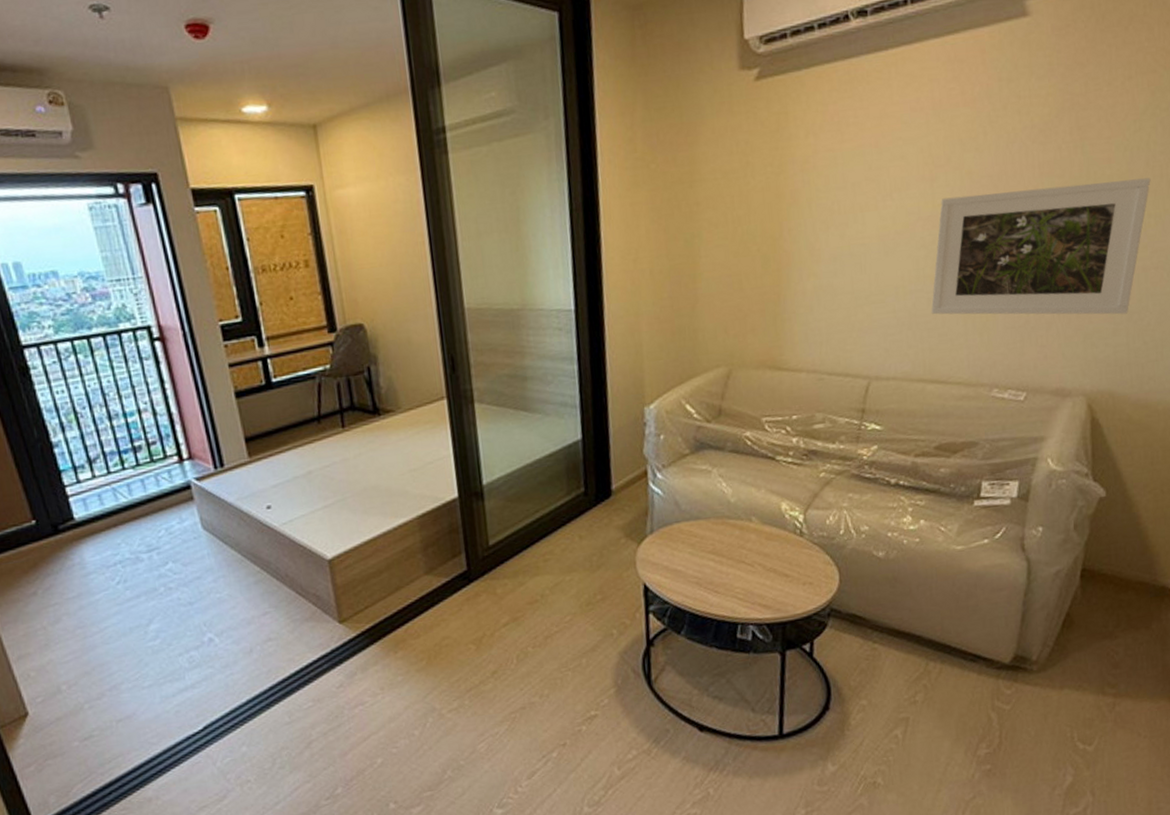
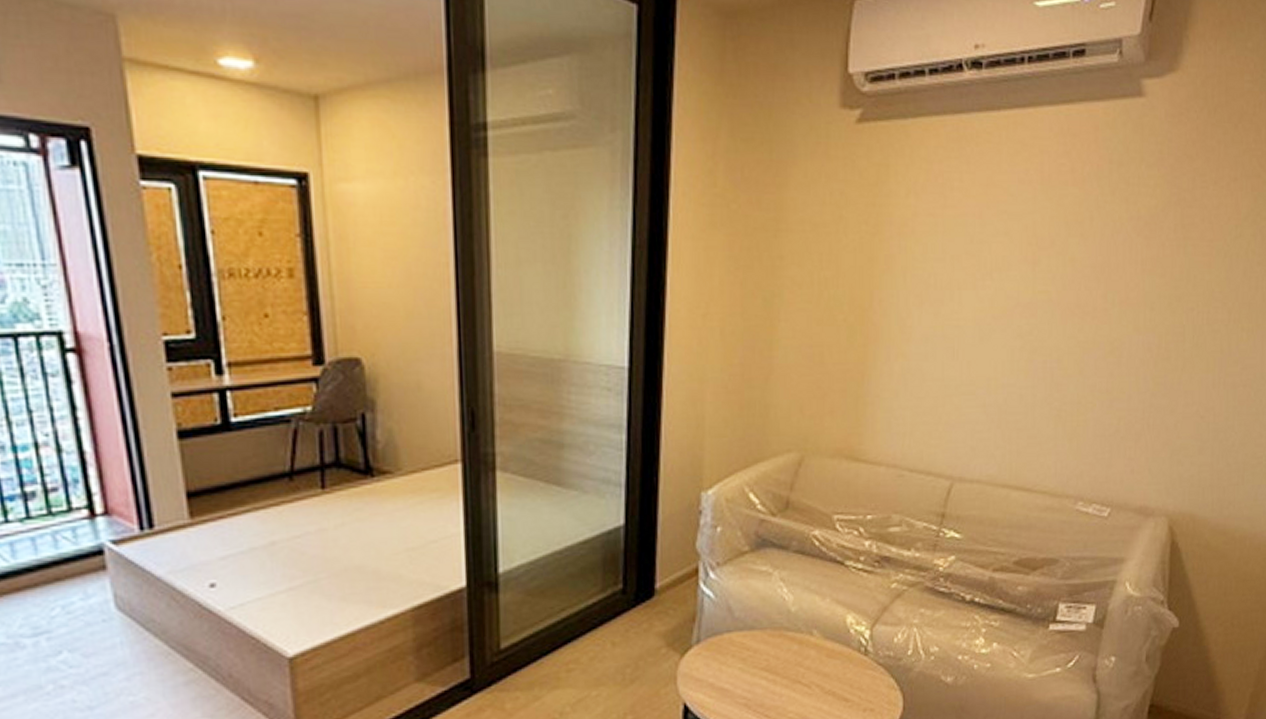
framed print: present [931,177,1151,315] -> none [1022,285,1247,432]

